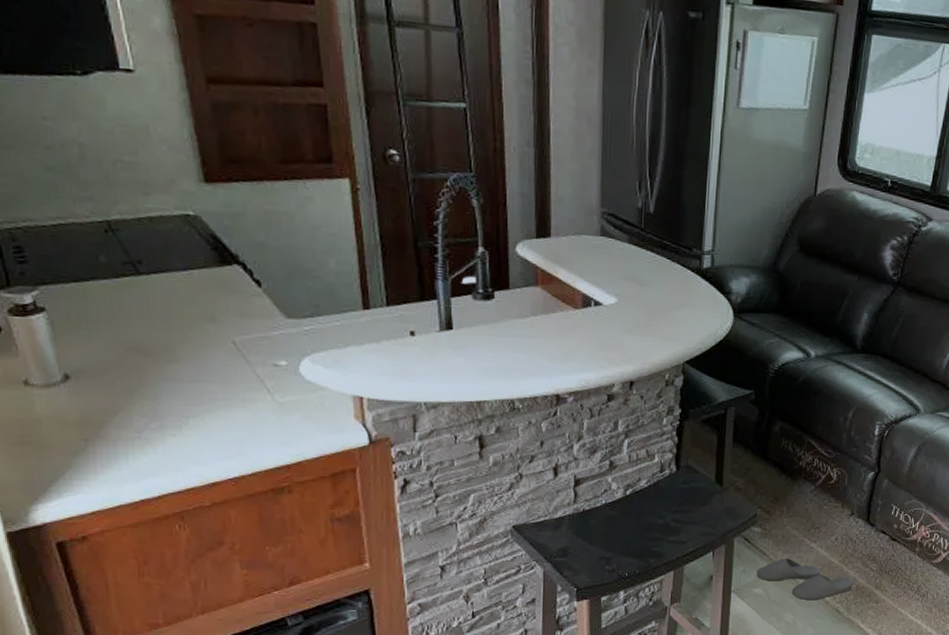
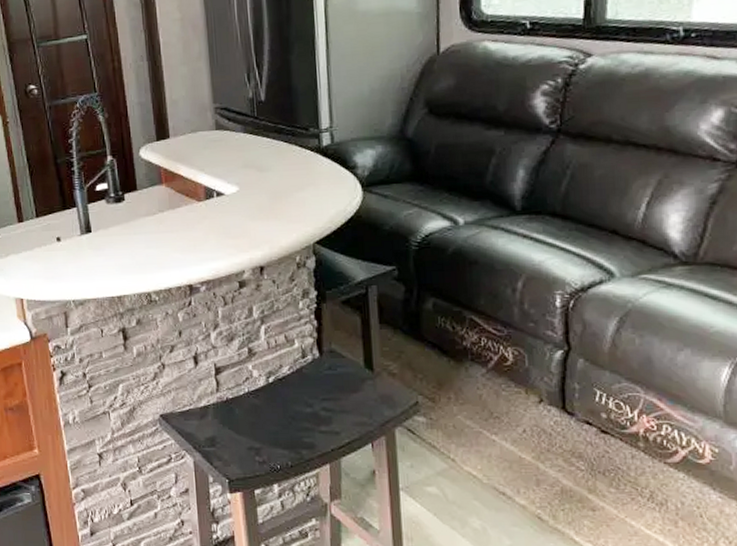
slippers: present [756,557,853,601] -> none [427,452,556,504]

